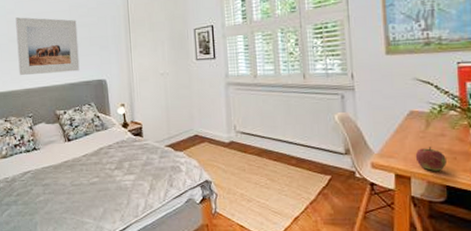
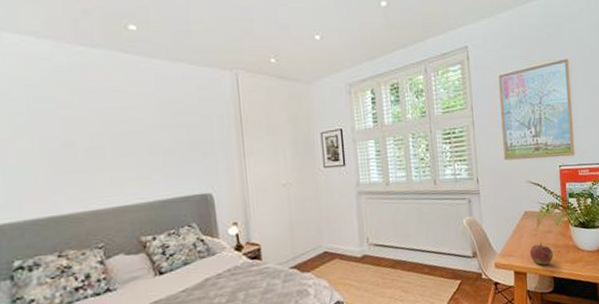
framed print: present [15,17,80,75] -> none [73,113,175,192]

